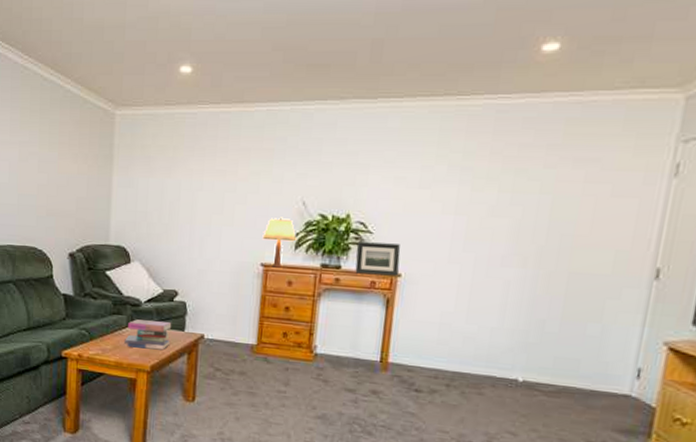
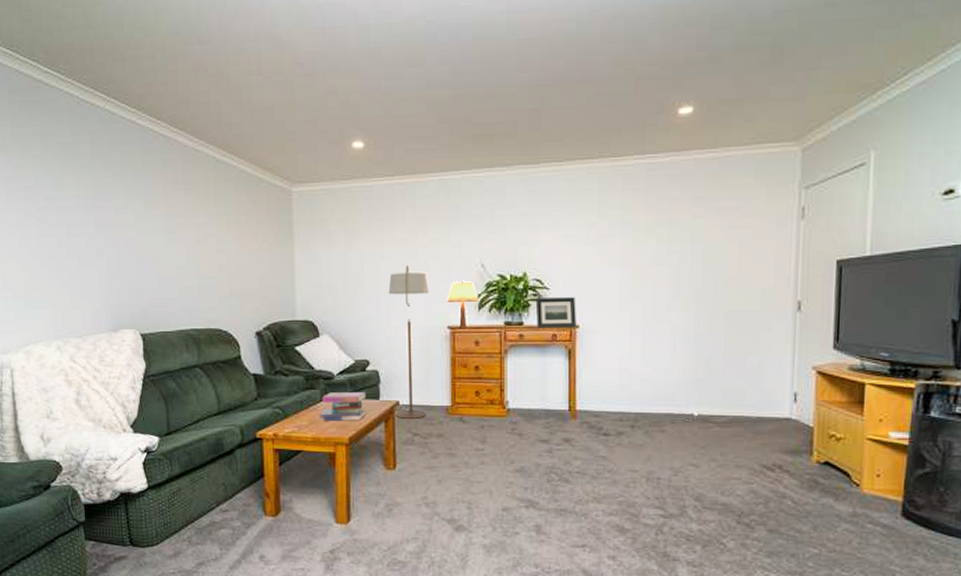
floor lamp: none [199,197,245,355] -> present [388,265,429,420]

